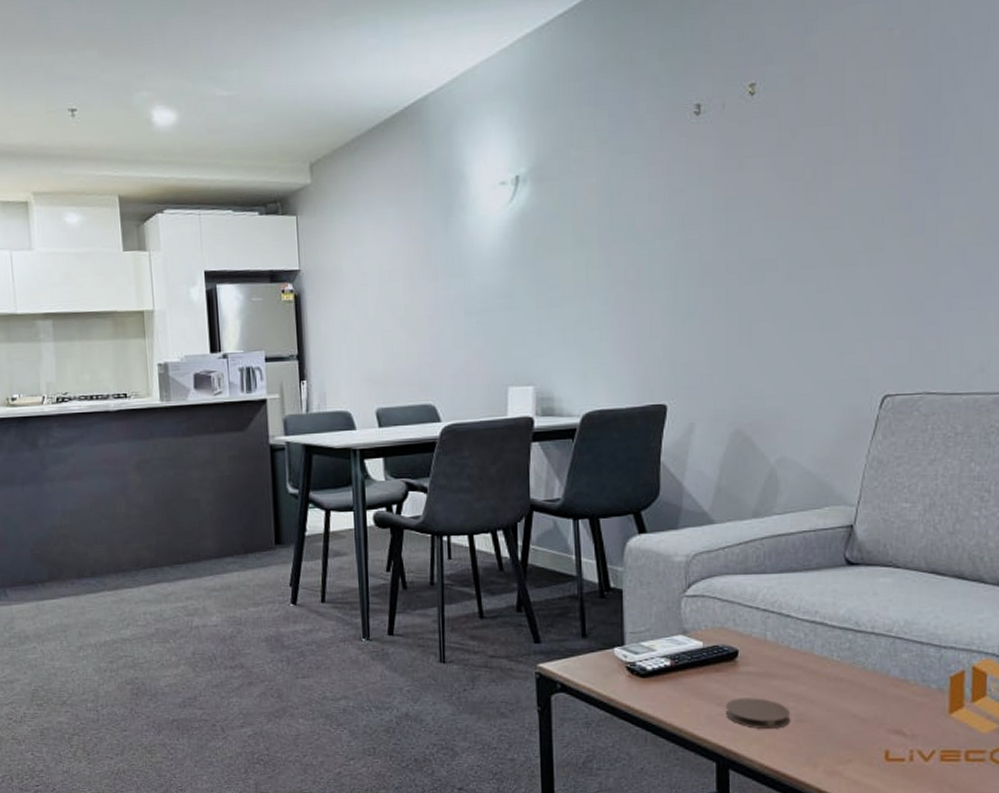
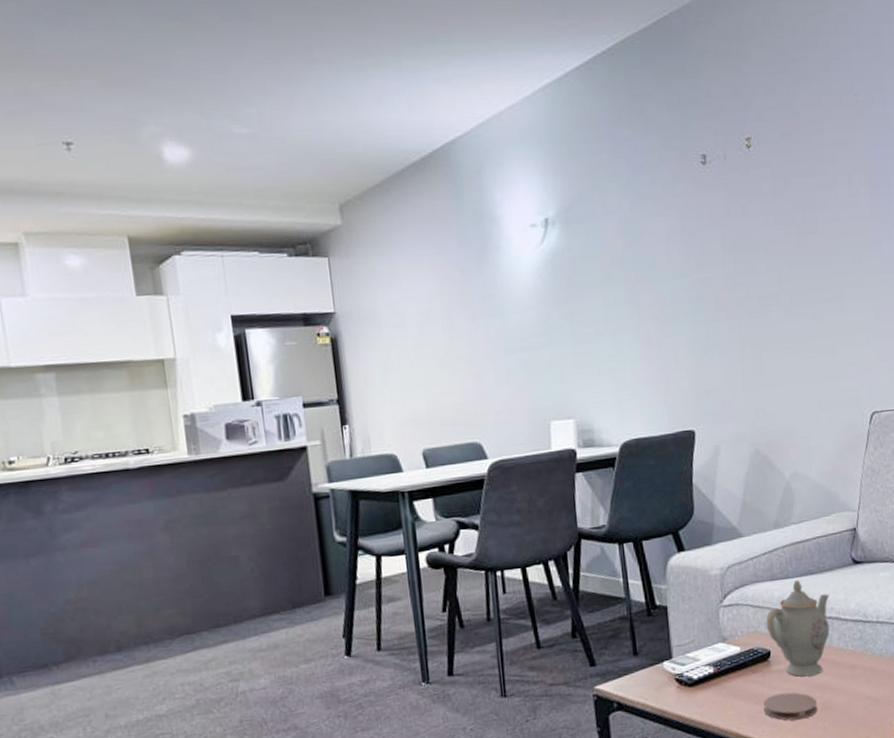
teapot: none [735,575,815,683] -> present [766,579,830,677]

